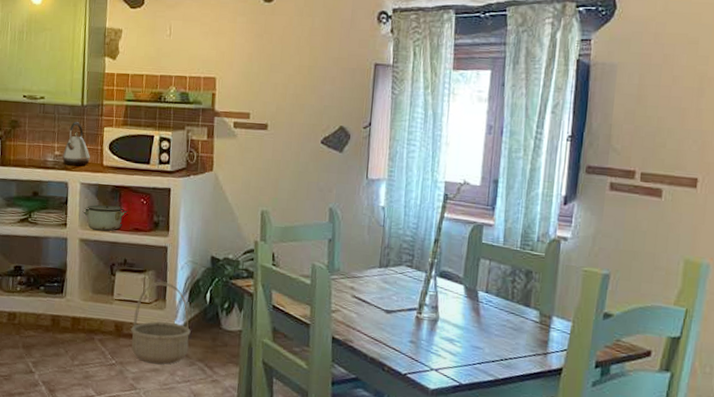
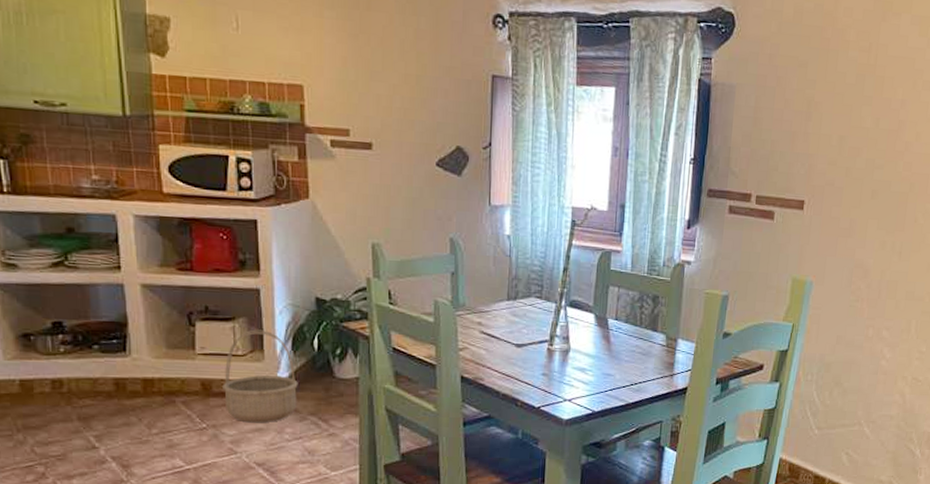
kettle: present [61,122,90,166] -> none [102,137,144,194]
cooking pot: present [82,205,129,231] -> none [141,242,205,274]

